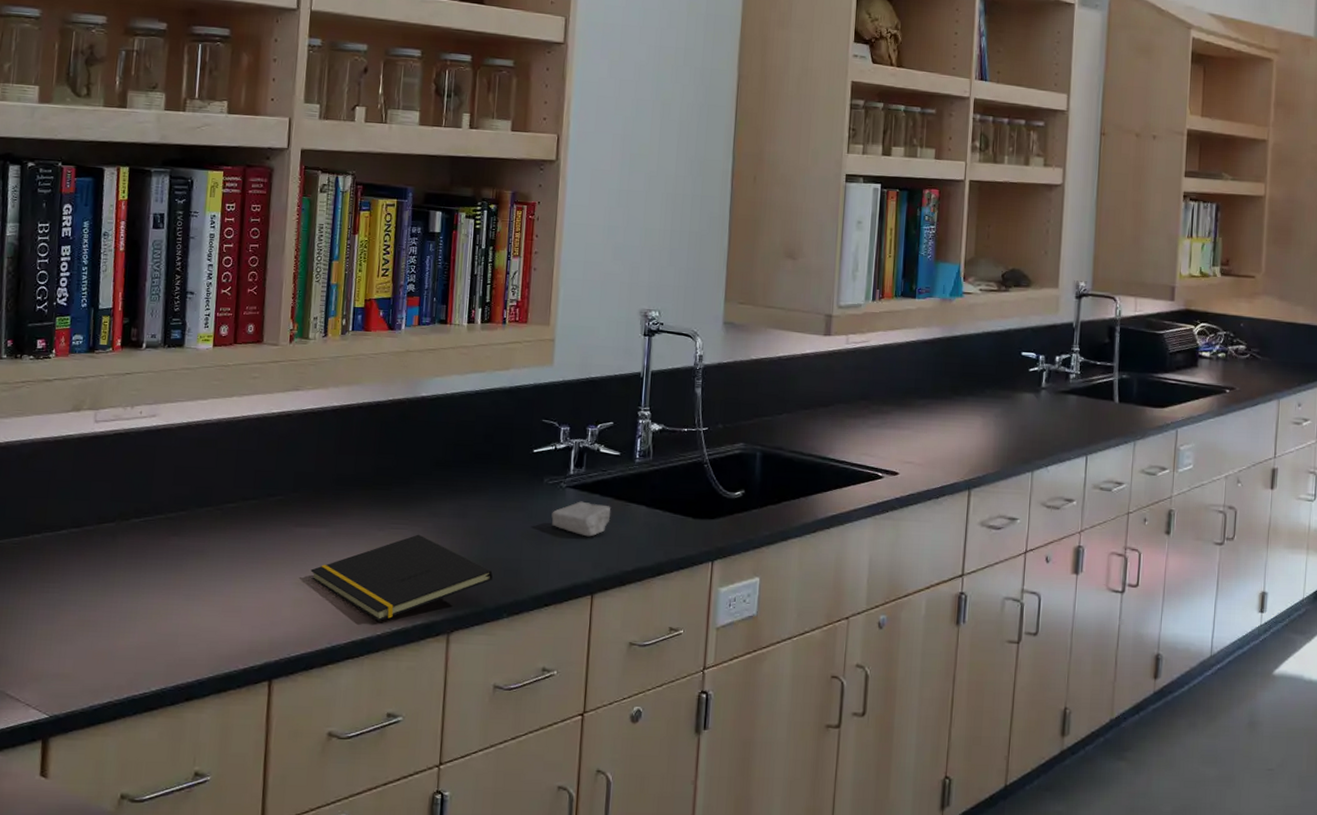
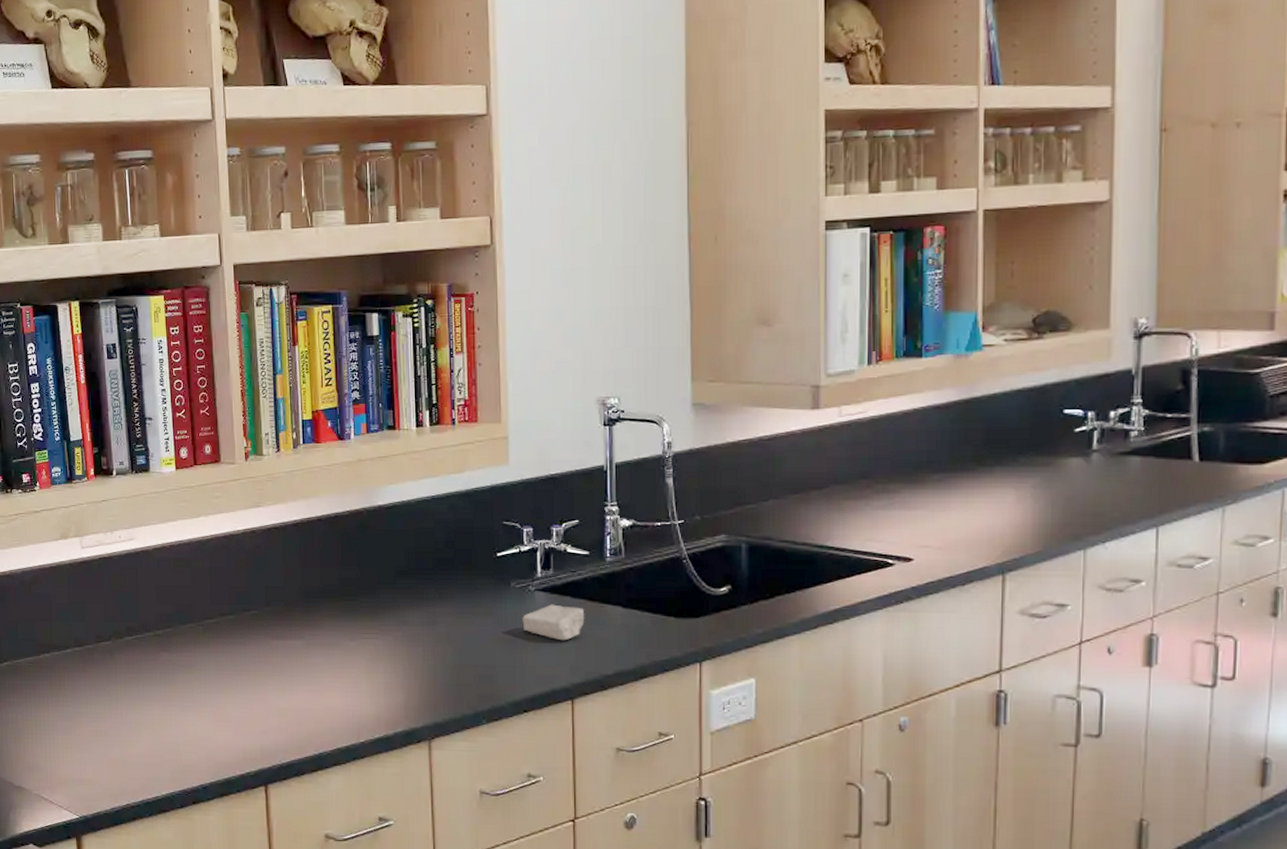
notepad: present [310,534,494,621] -> none [291,643,469,729]

